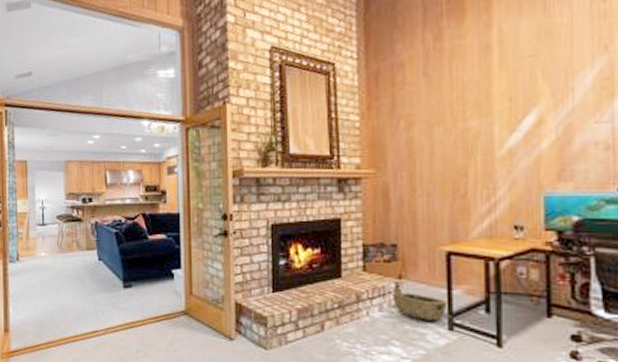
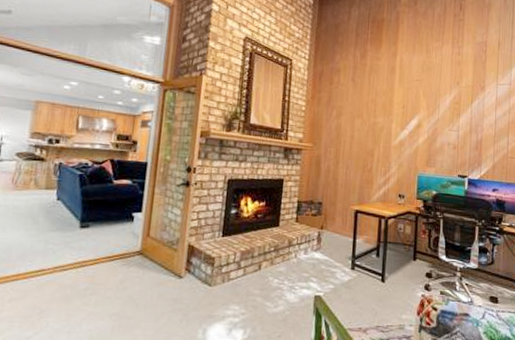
woven basket: present [393,292,448,321] -> none [315,239,353,262]

